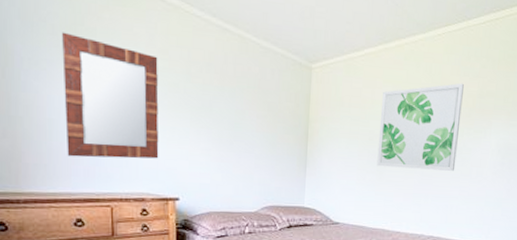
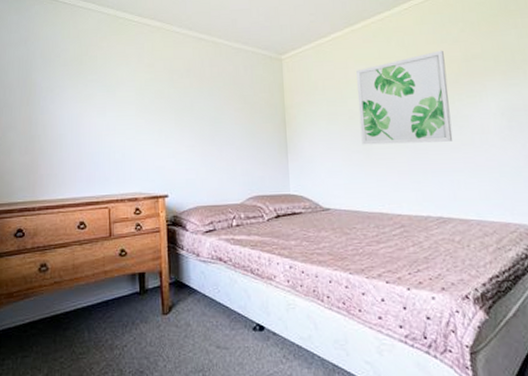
home mirror: present [62,32,159,159] -> none [71,62,149,165]

